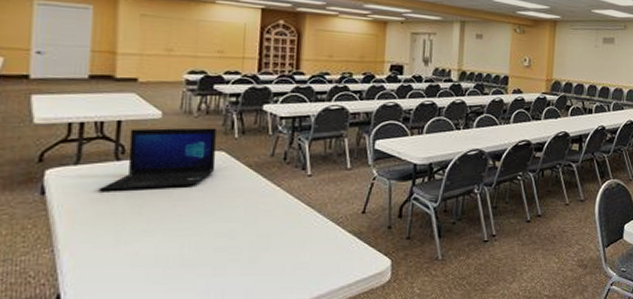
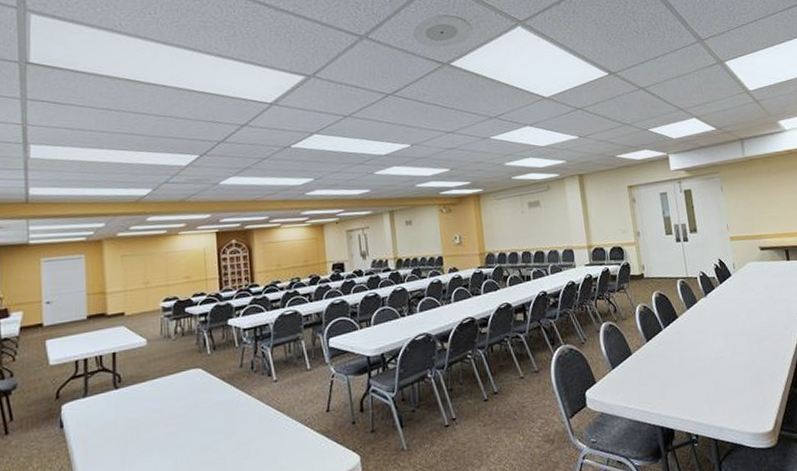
laptop: present [98,127,217,192] -> none [104,347,195,420]

